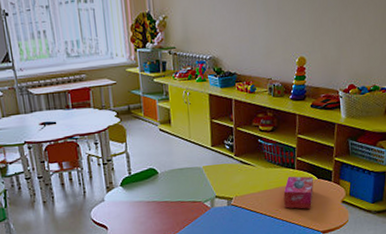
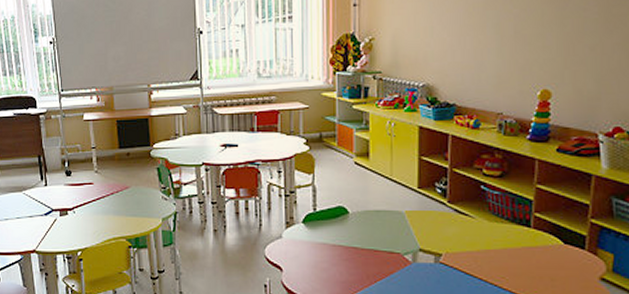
tissue box: present [283,176,314,209] -> none [513,235,558,282]

